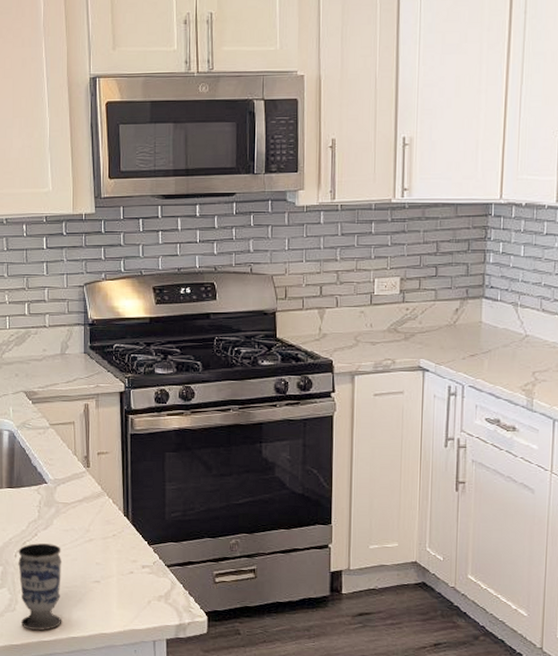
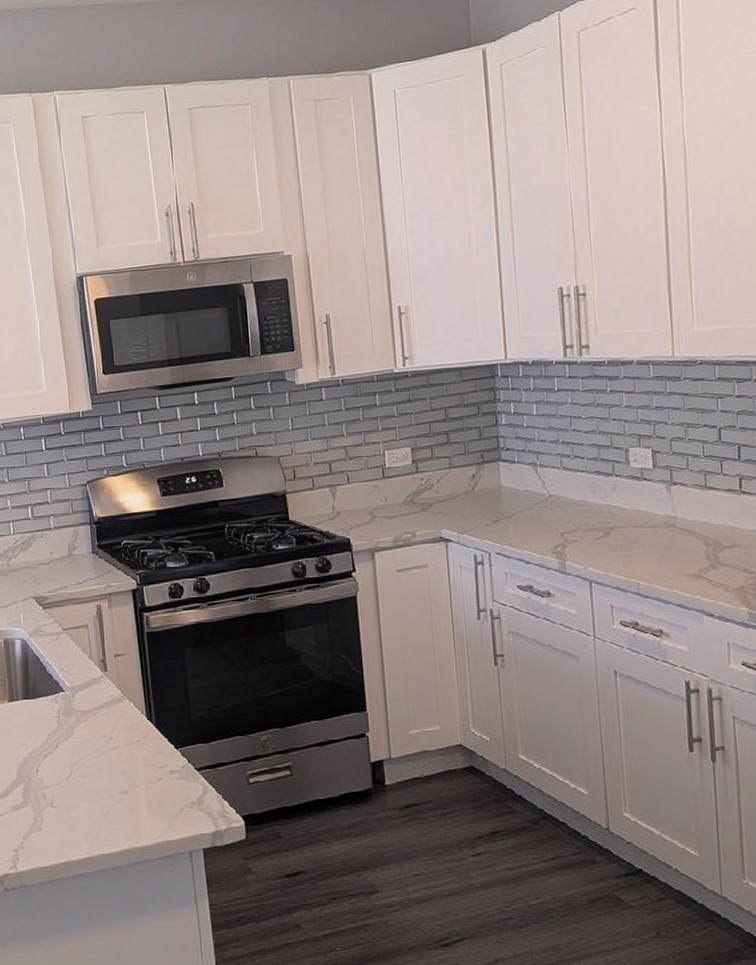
cup: present [18,543,62,630] -> none [39,755,90,849]

